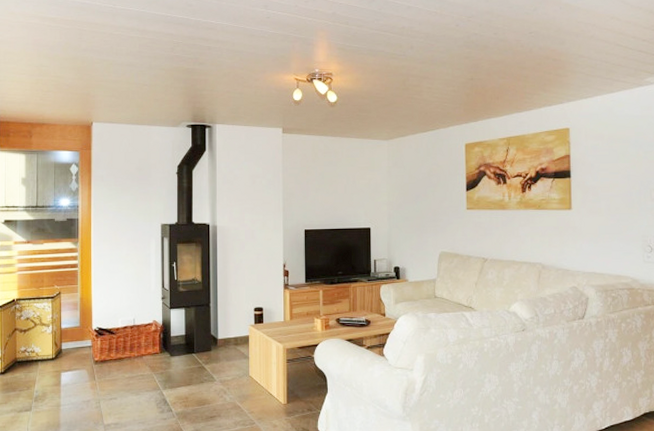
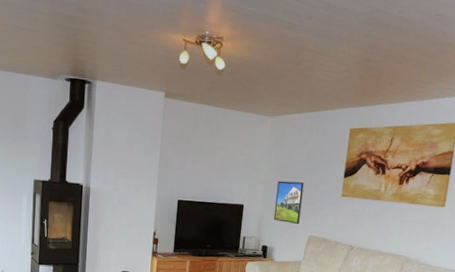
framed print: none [401,200,429,242] -> present [273,180,304,225]

